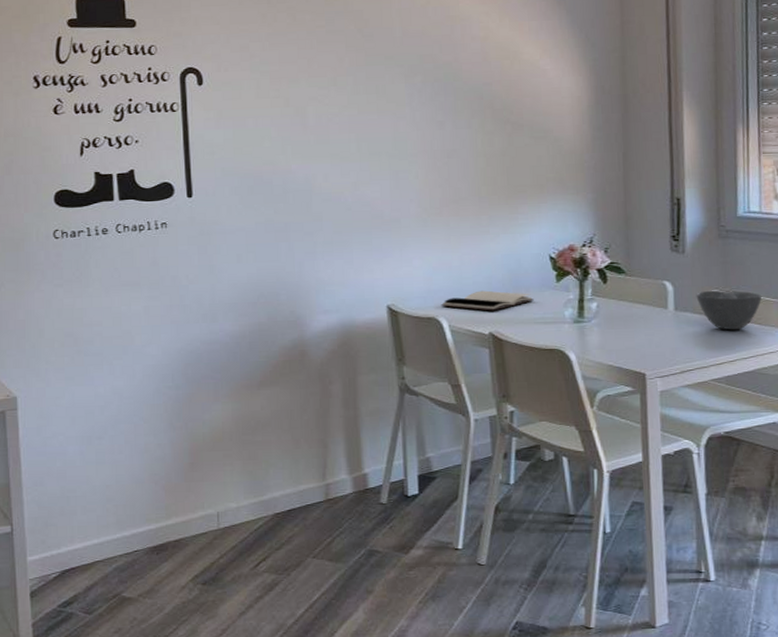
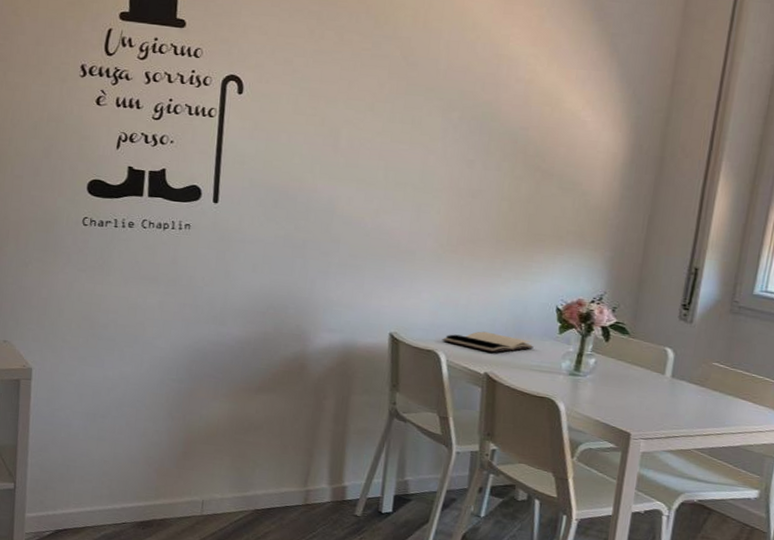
bowl: present [696,290,763,331] -> none [695,362,763,406]

